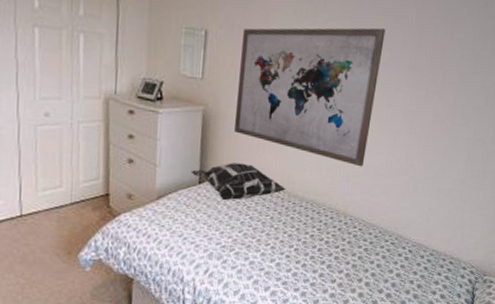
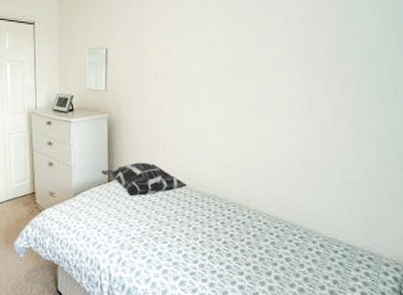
wall art: present [234,27,386,167] -> none [137,28,276,162]

